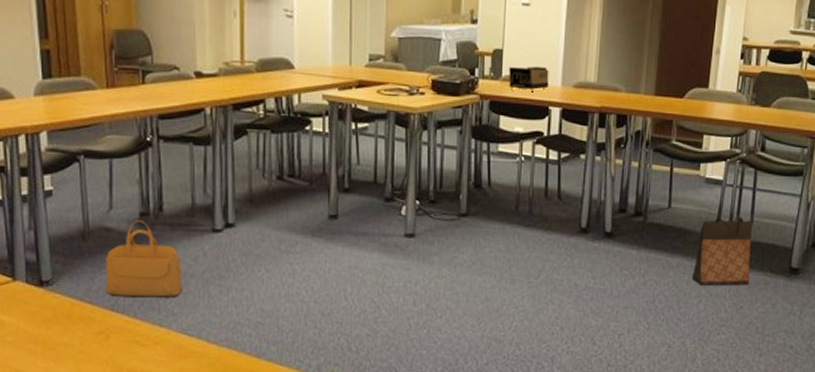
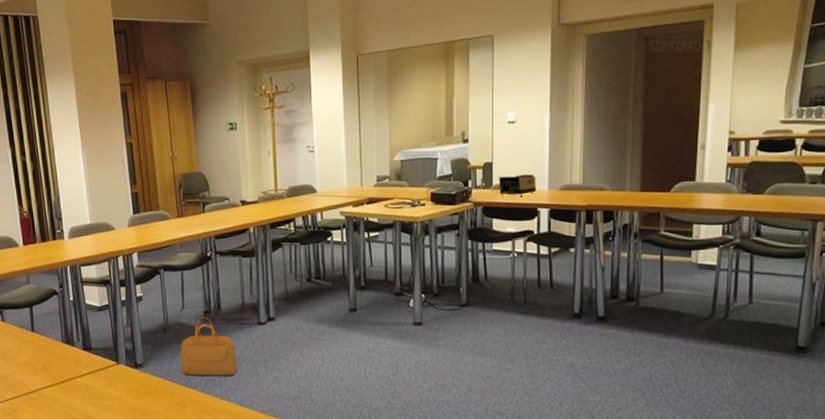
bag: present [692,216,754,287] -> none [690,298,753,366]

